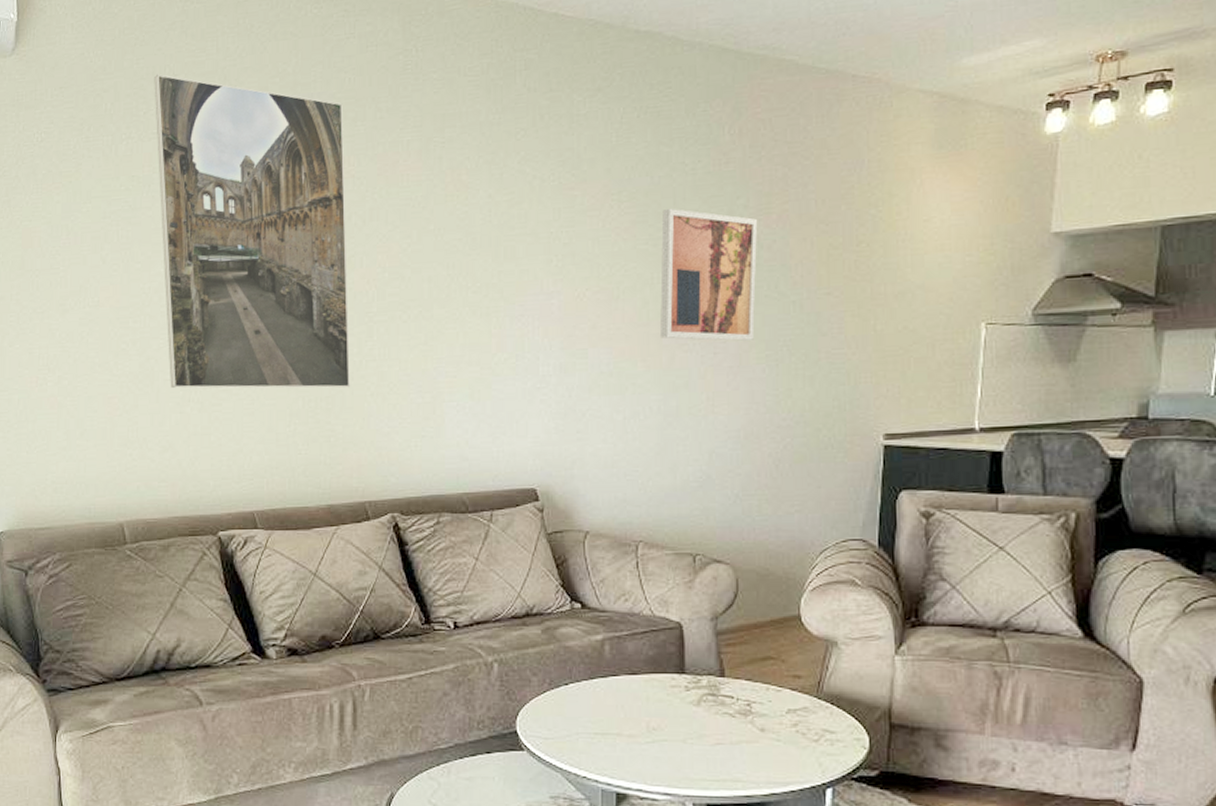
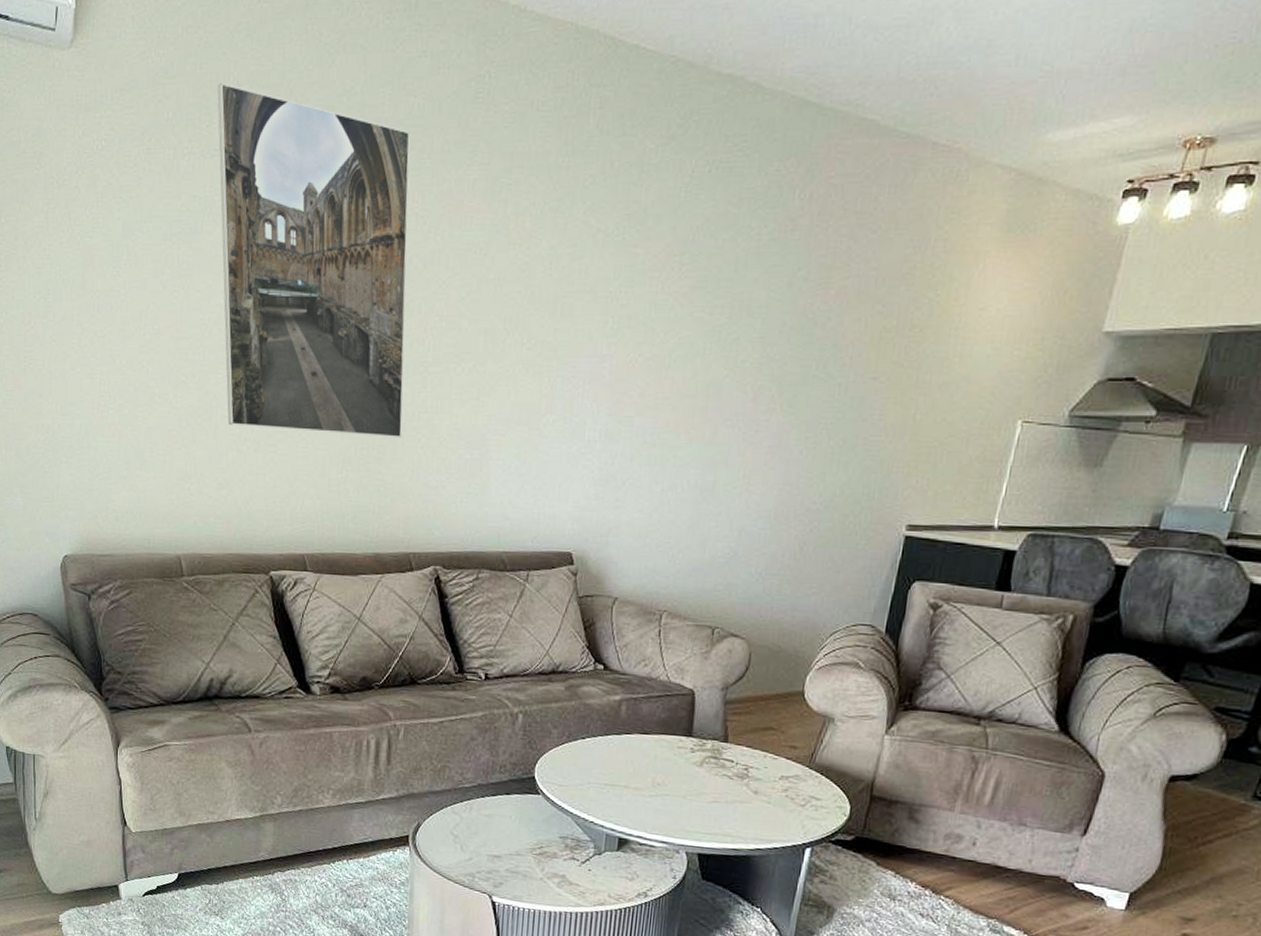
wall art: present [660,208,758,341] -> none [706,275,816,420]

